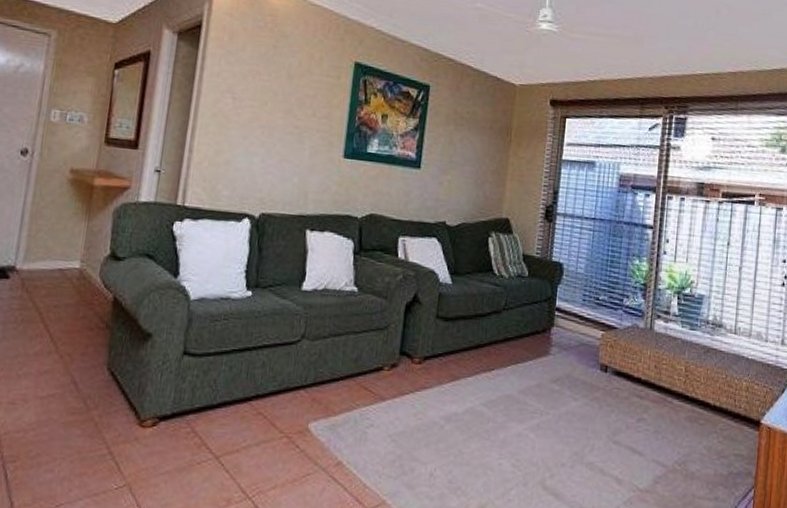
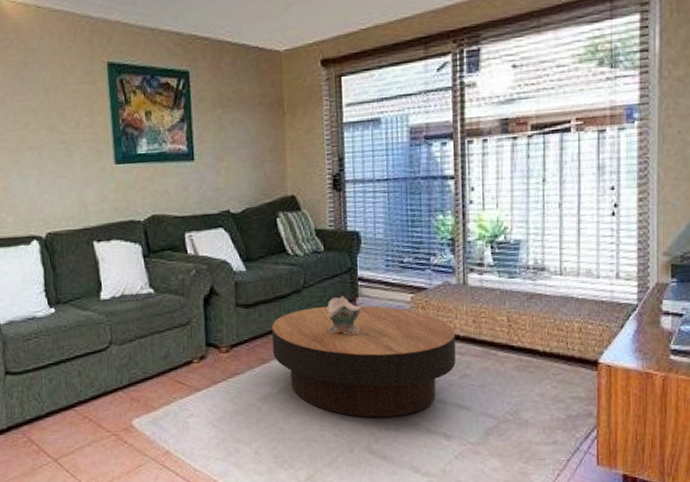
coffee table: none [464,330,638,454] -> present [271,305,456,418]
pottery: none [521,323,556,365] -> present [327,296,362,336]

